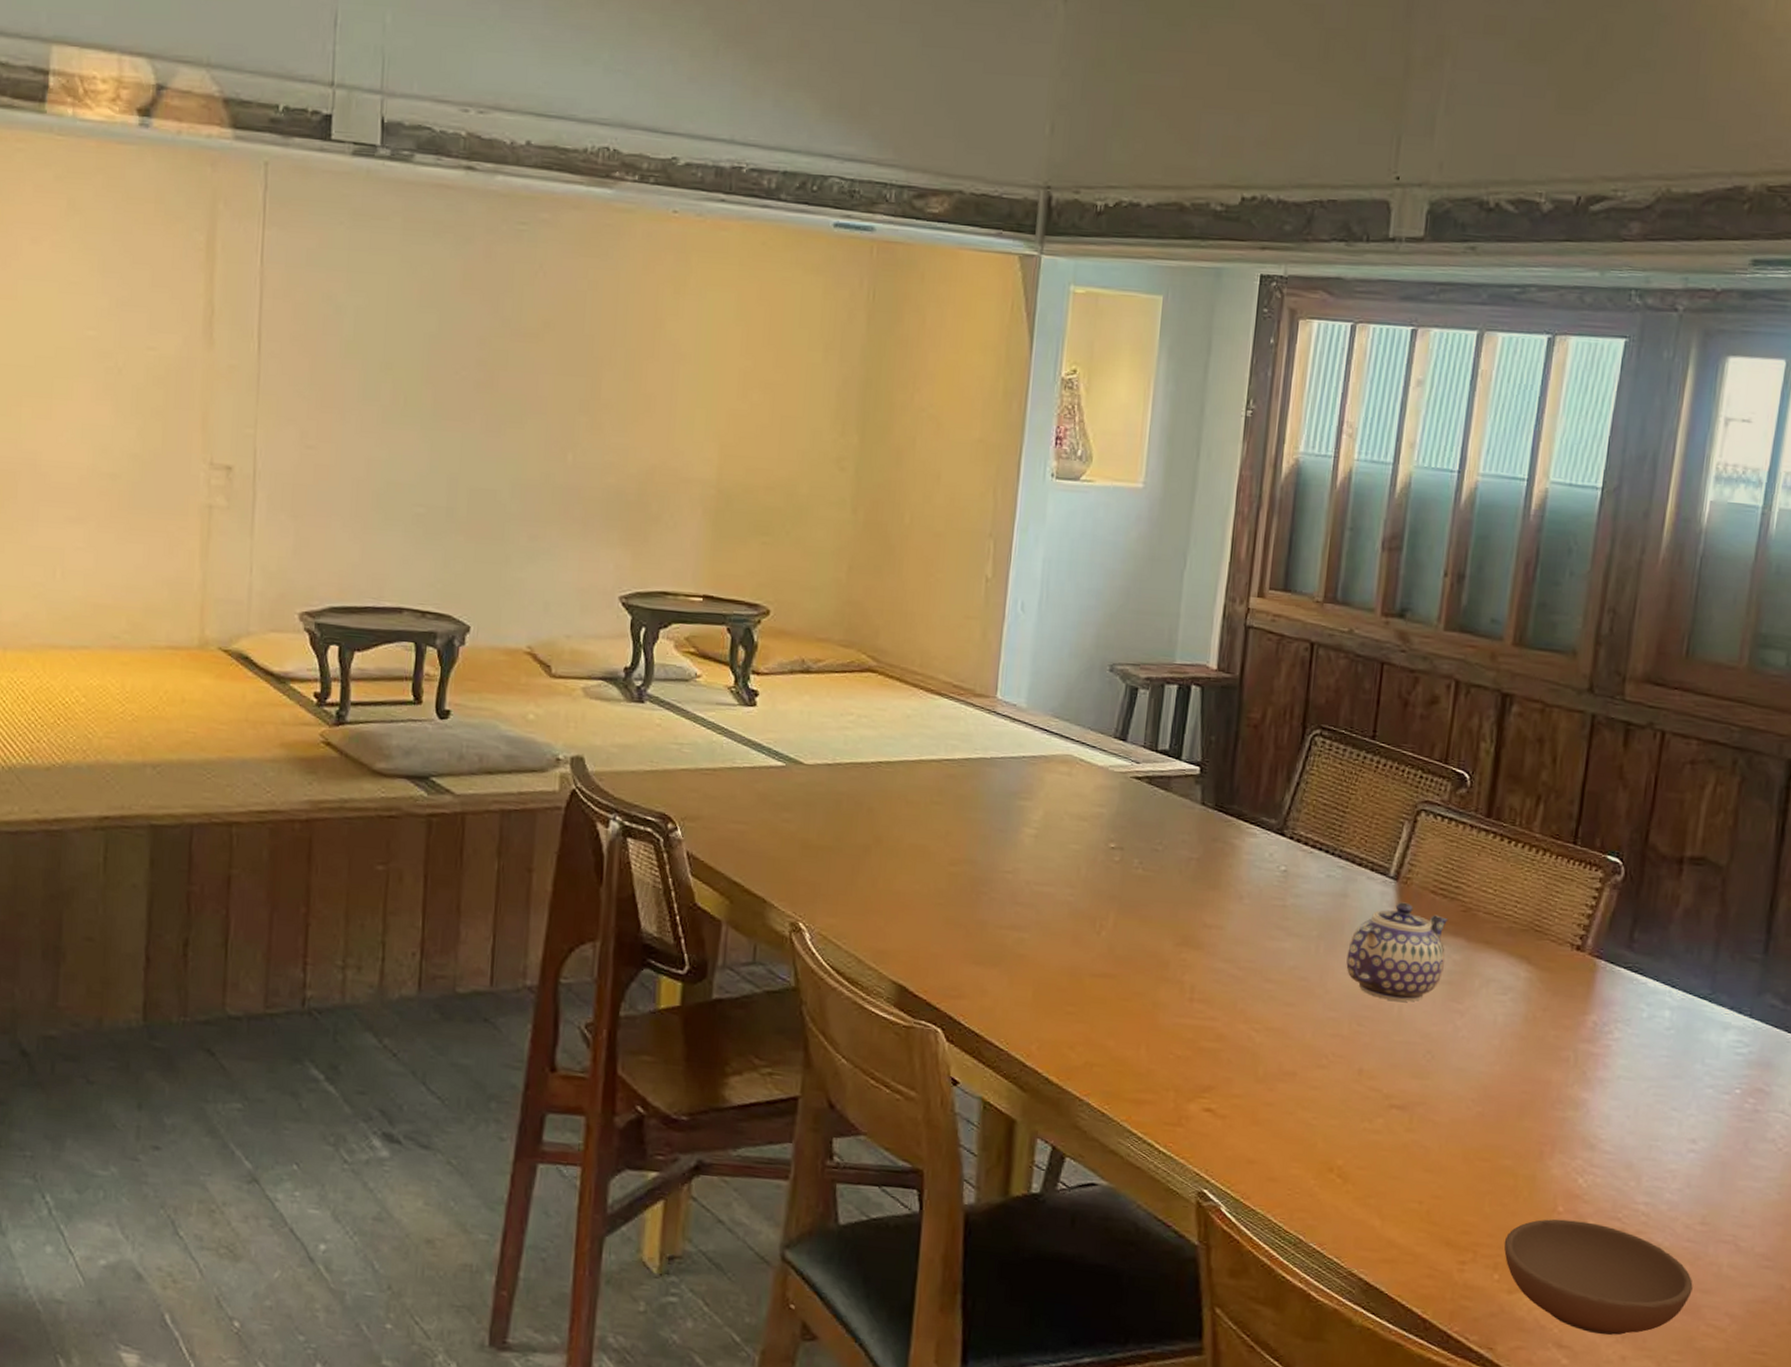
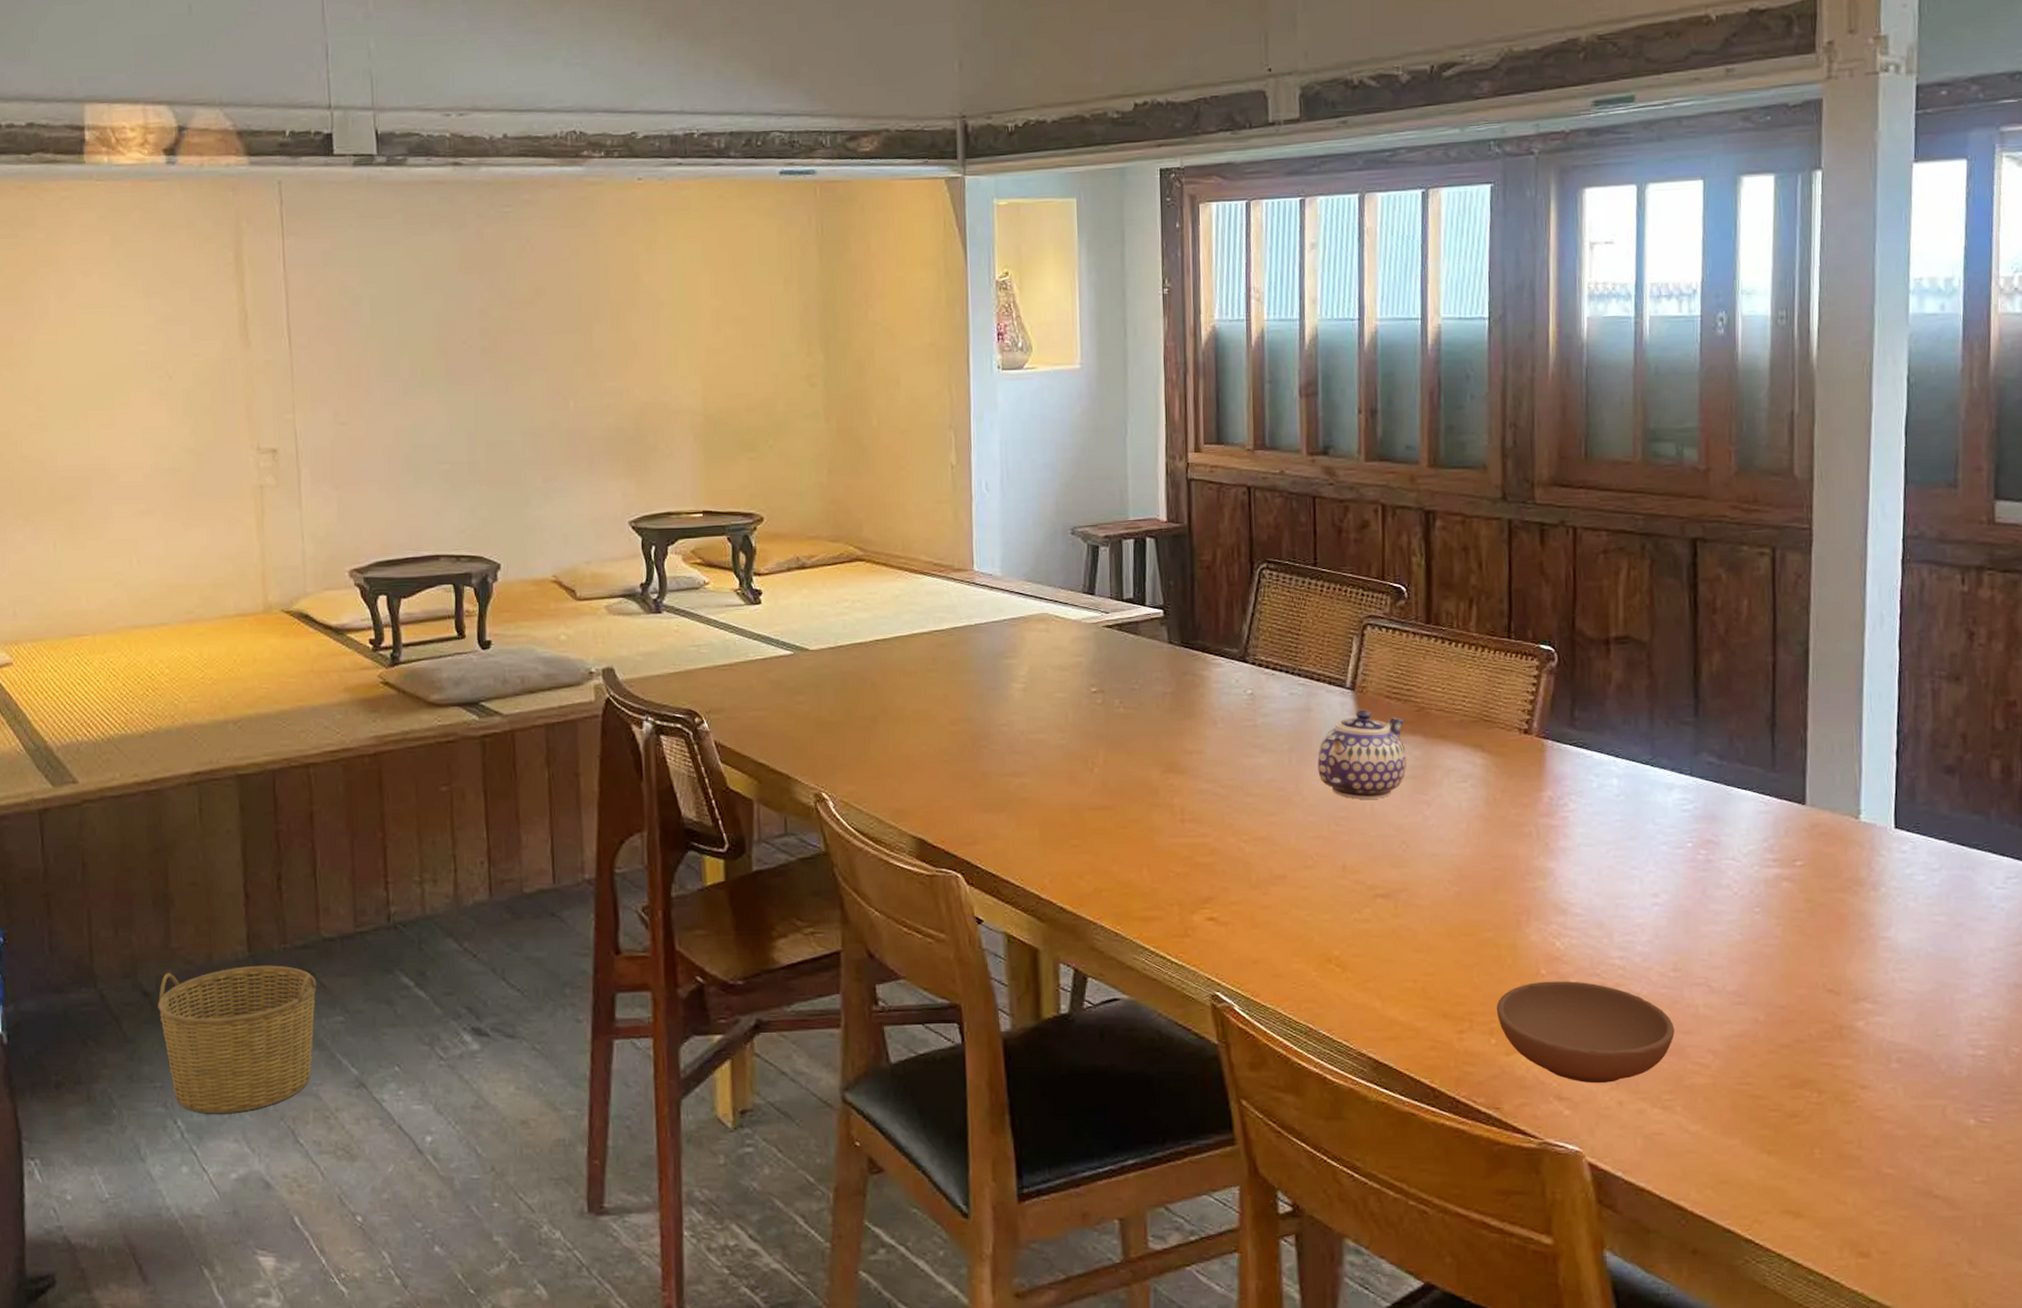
basket: none [36,1033,216,1195] -> present [158,965,317,1114]

